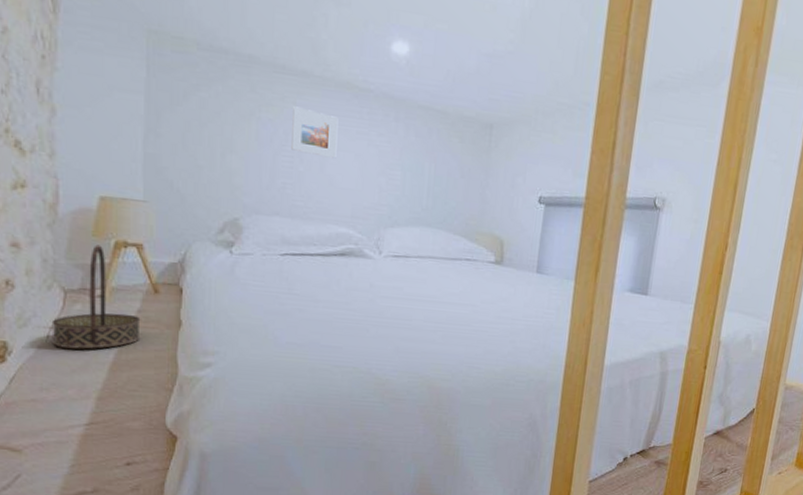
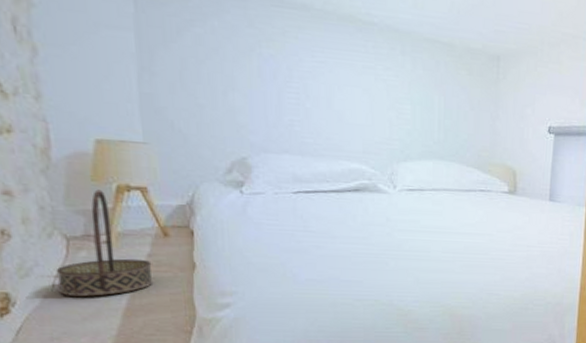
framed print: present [291,106,339,159] -> none [295,41,344,94]

